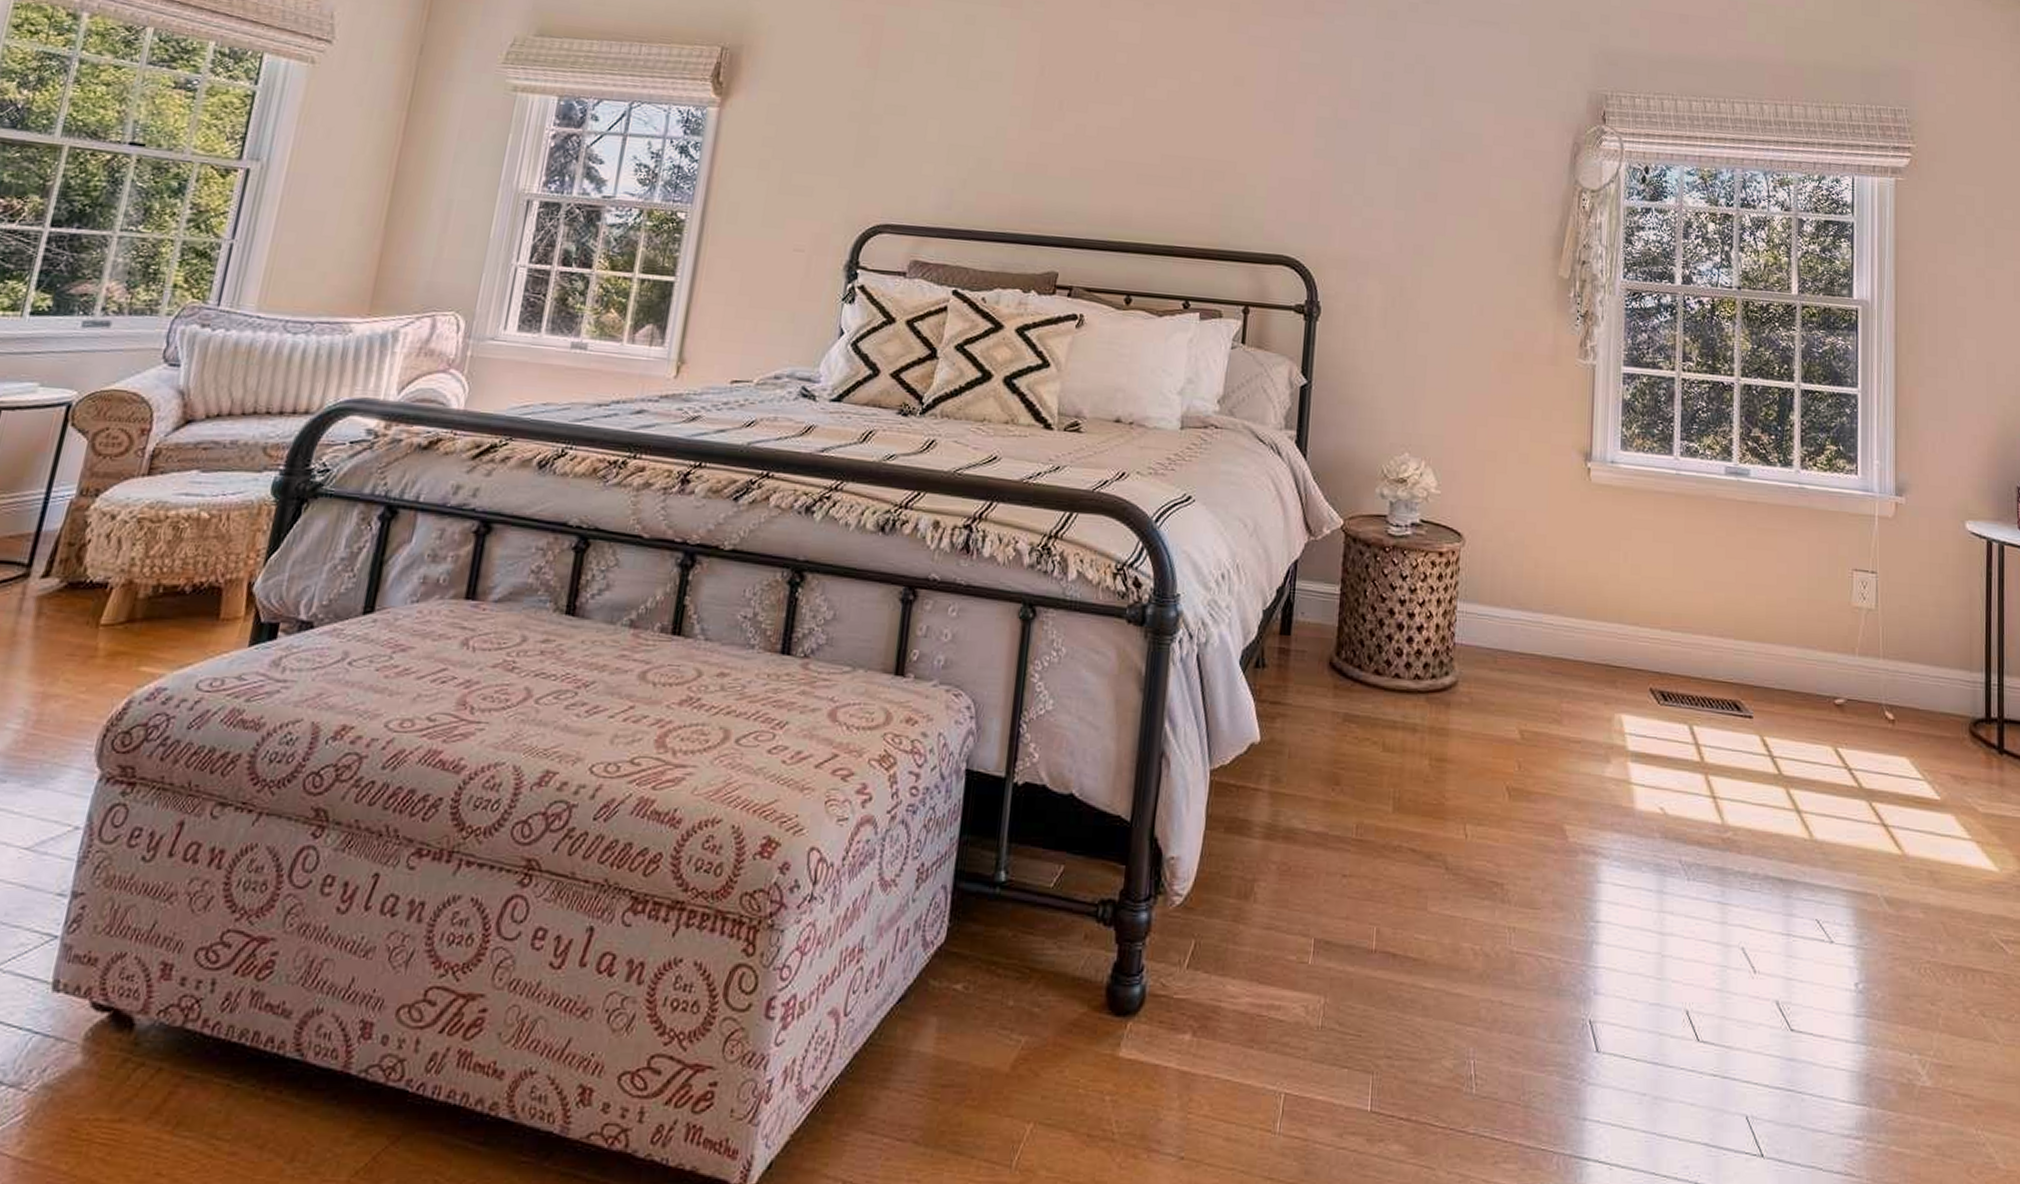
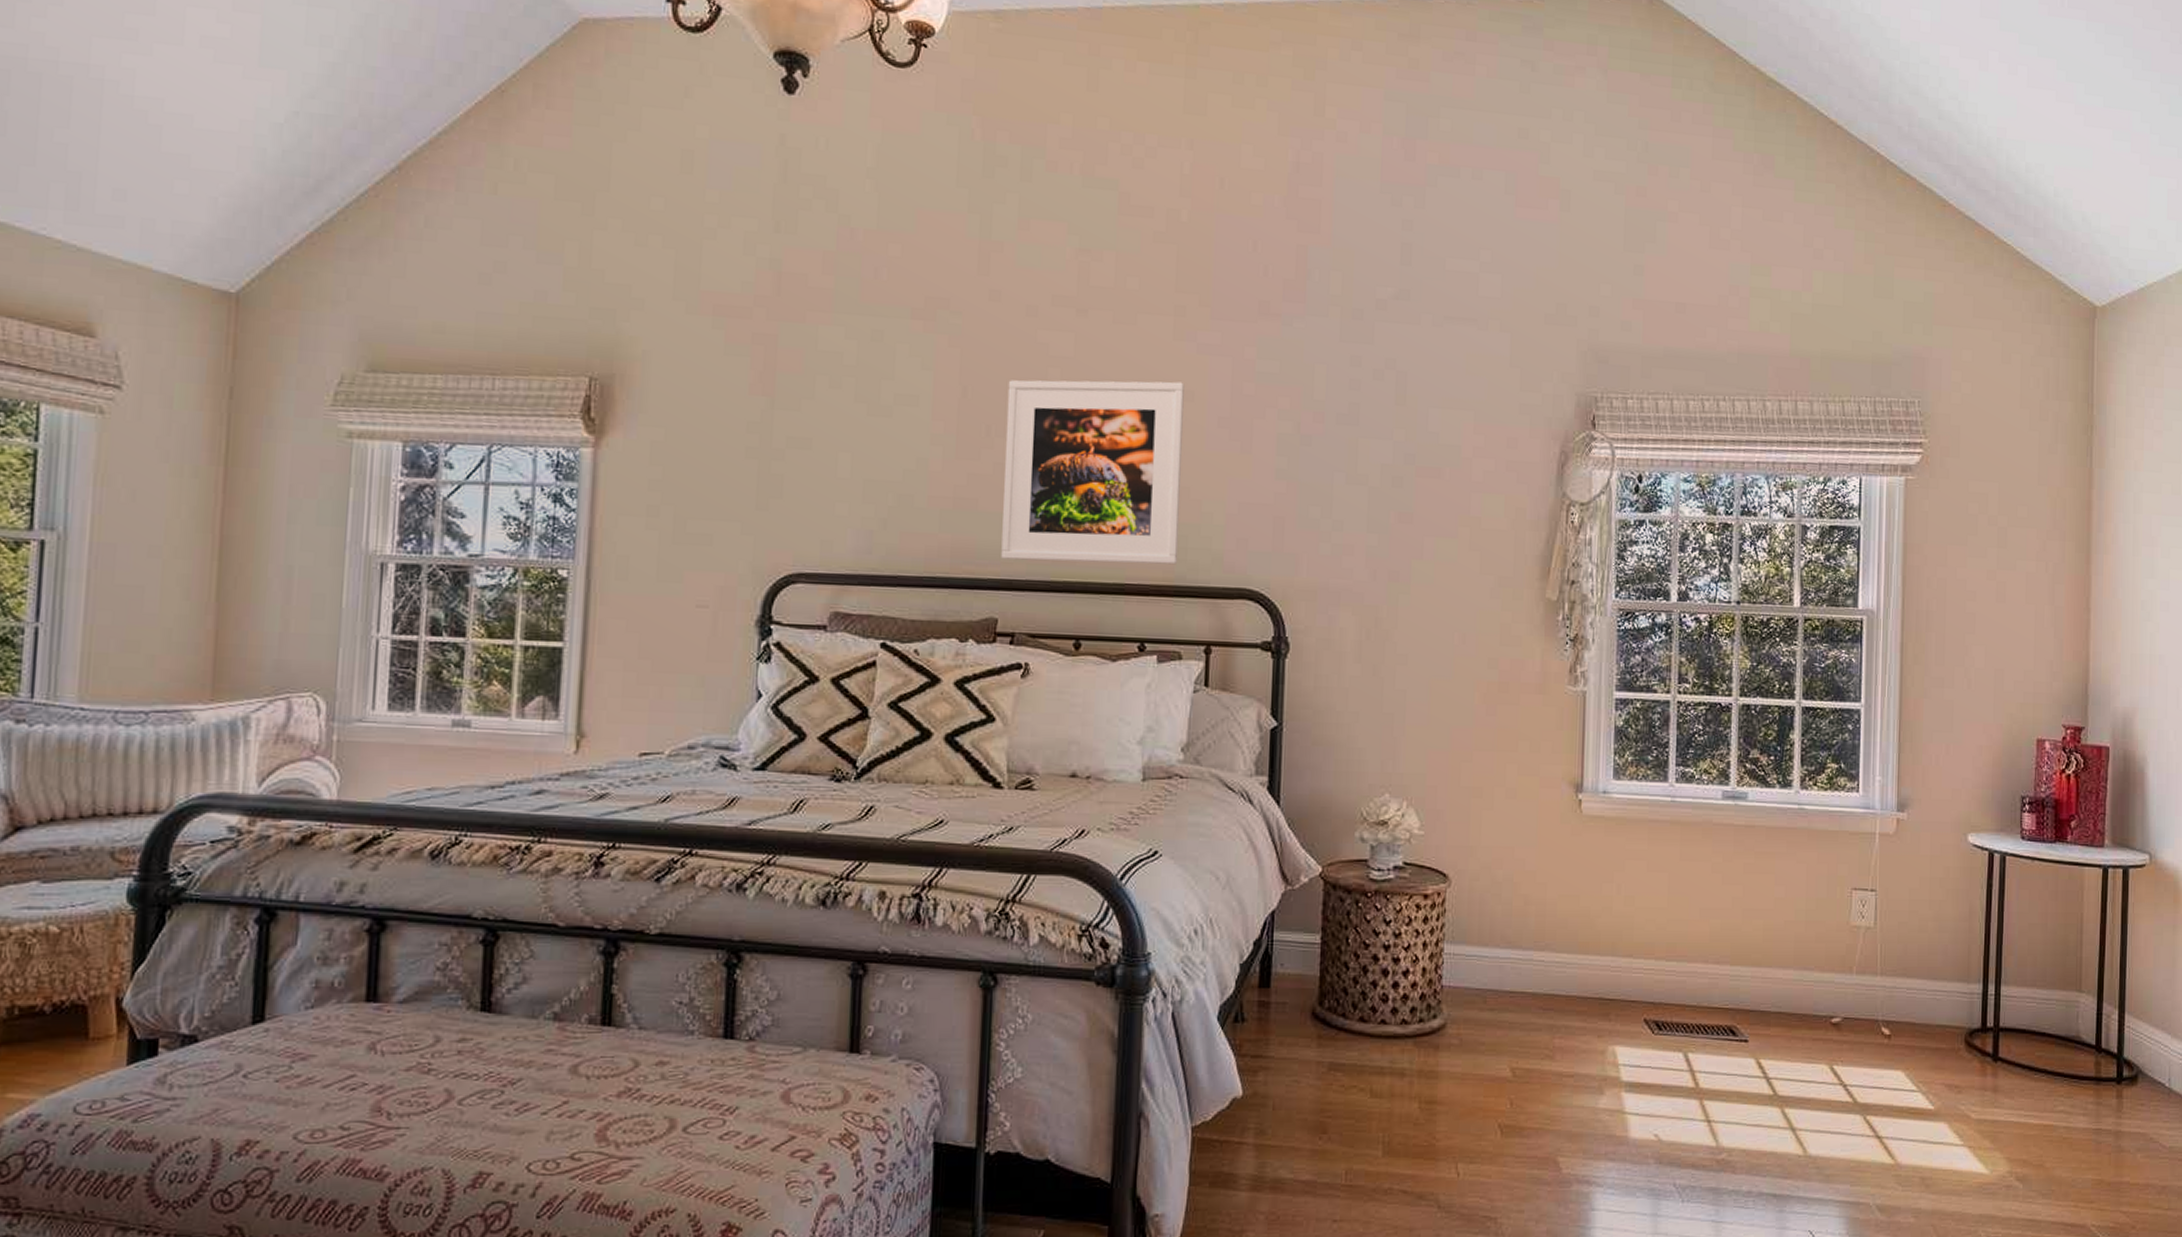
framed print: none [1065,62,1236,231] -> present [1001,380,1184,565]

